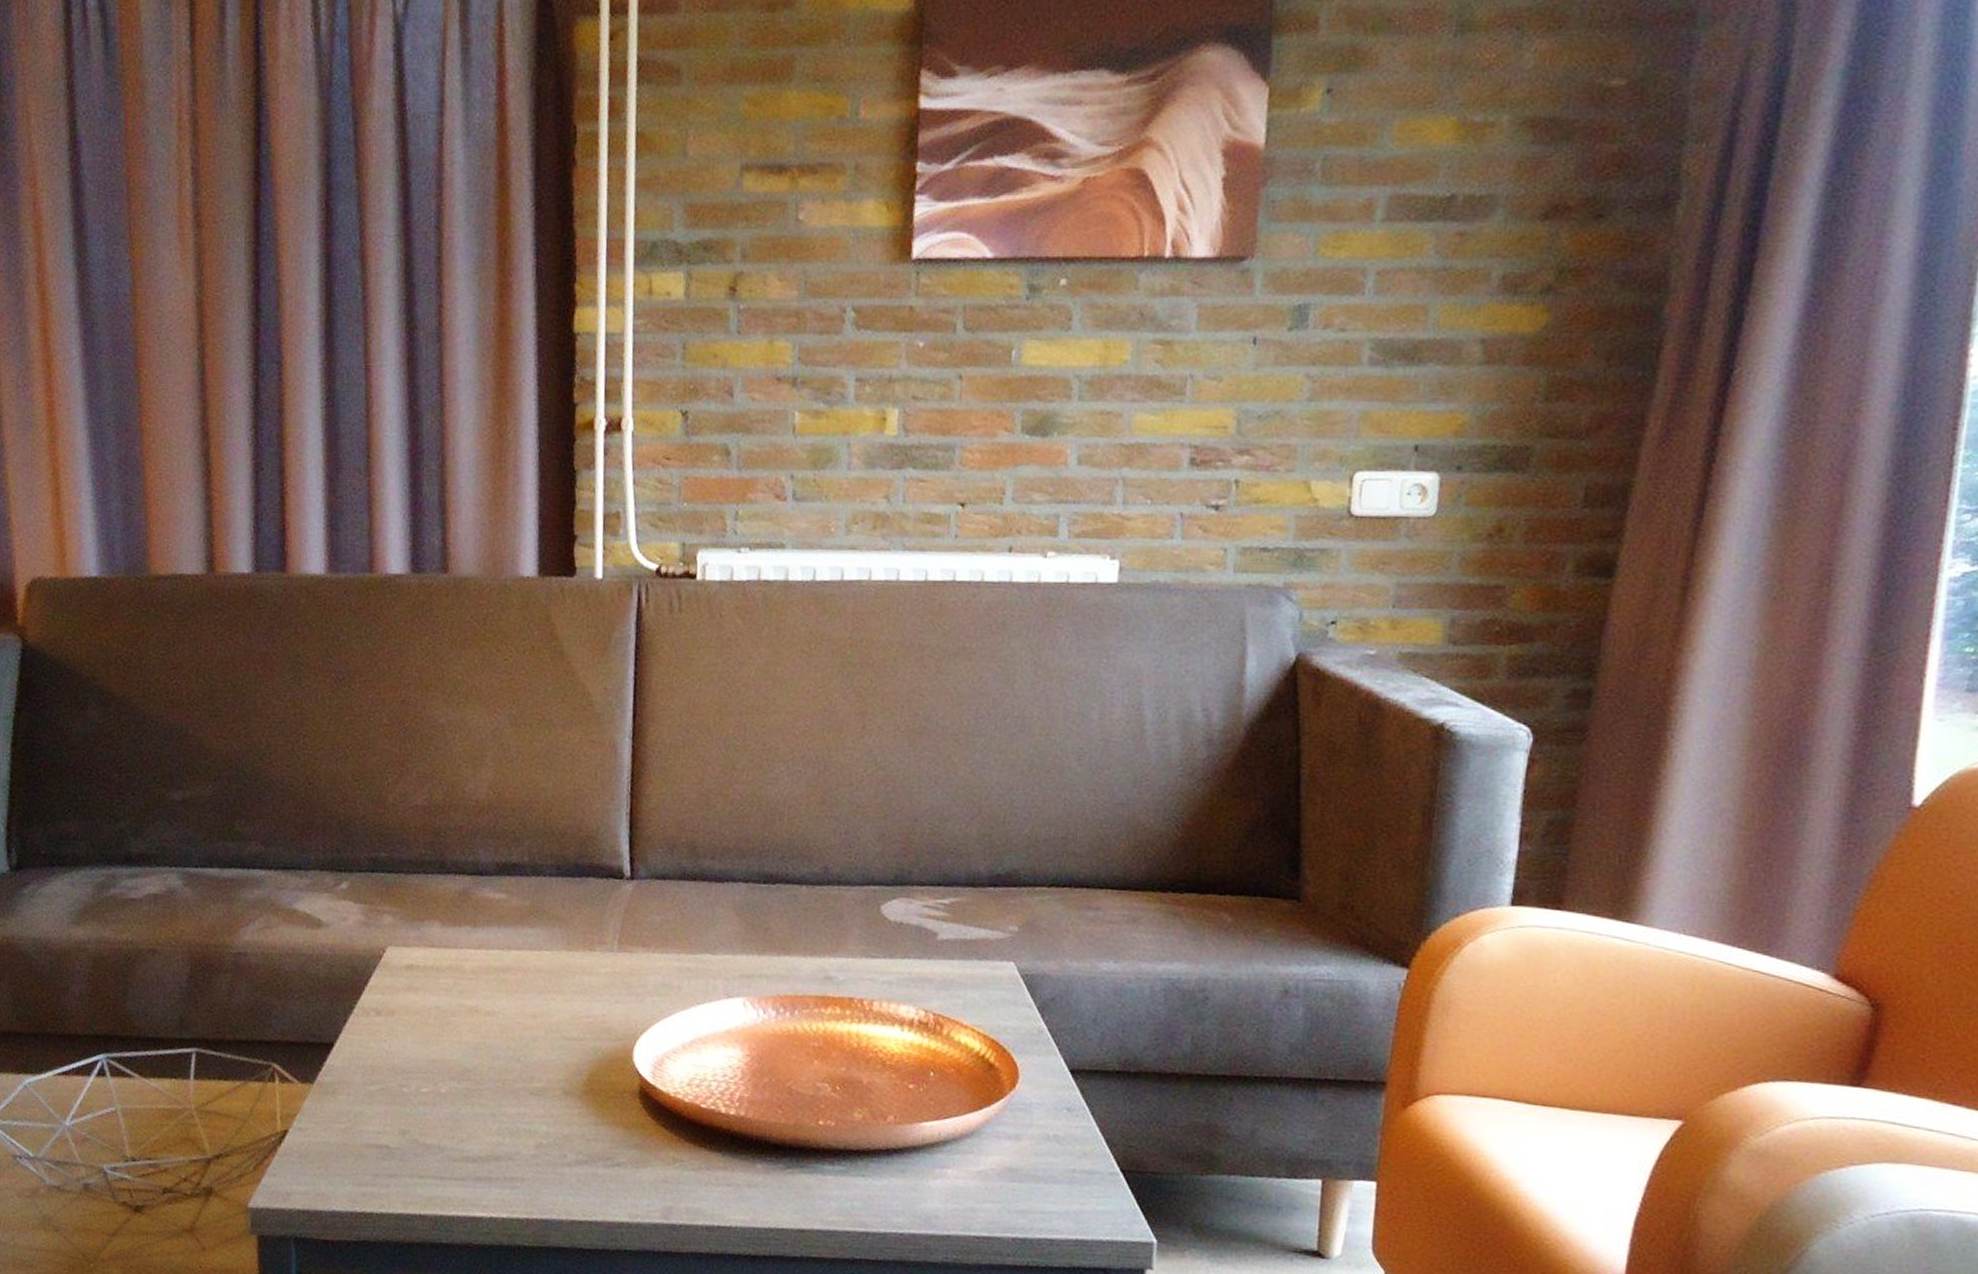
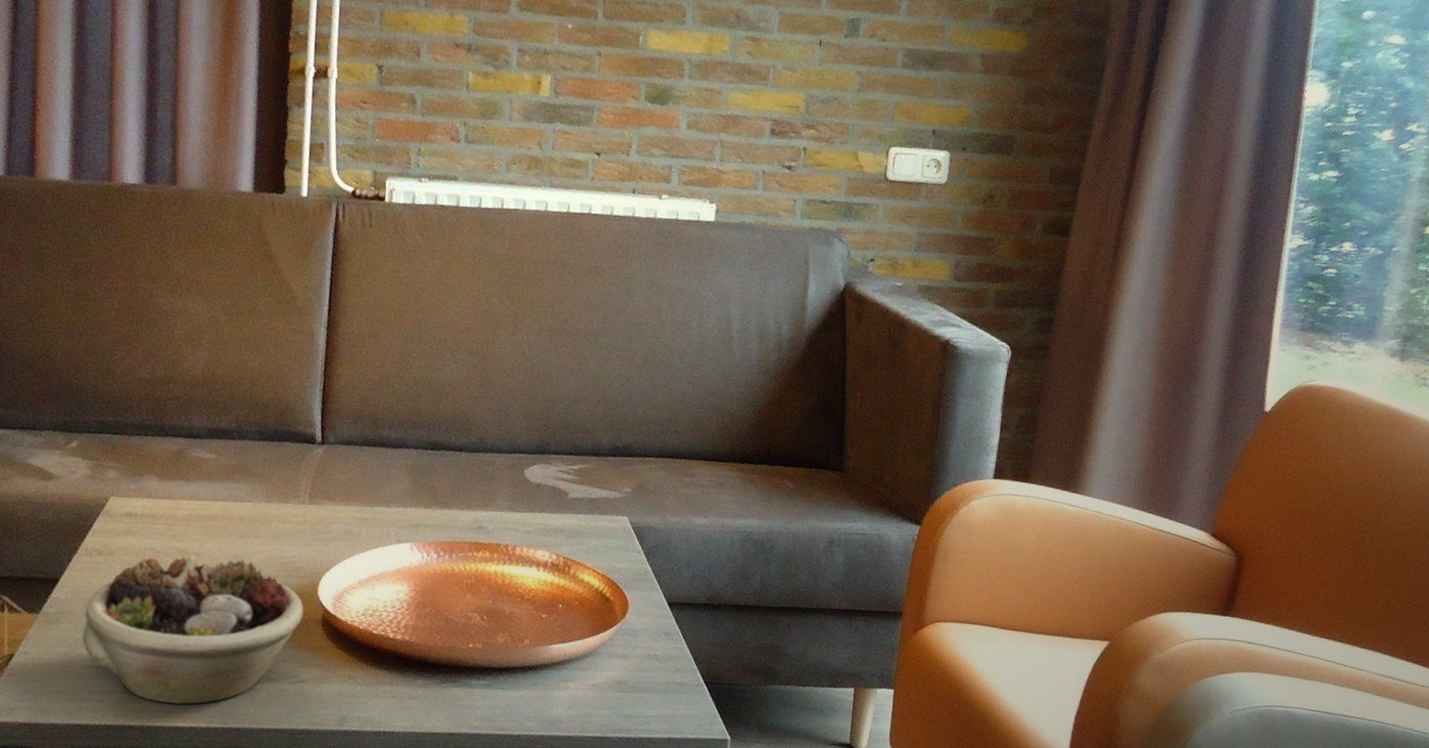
succulent planter: none [363,1014,618,1191] -> present [82,555,304,705]

